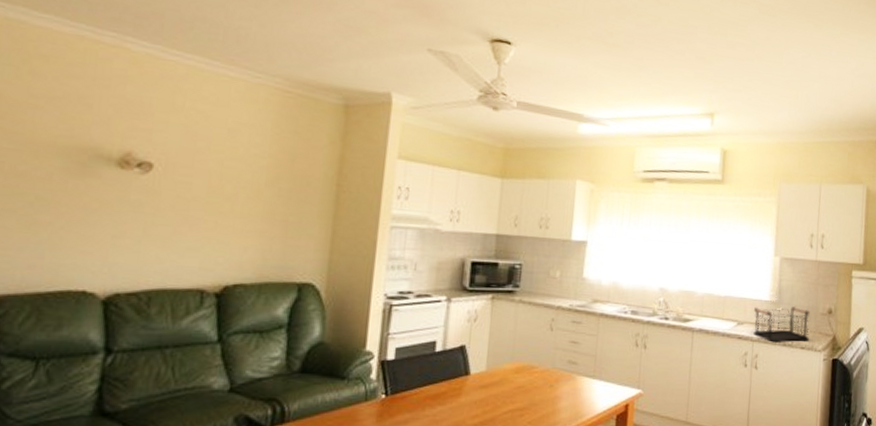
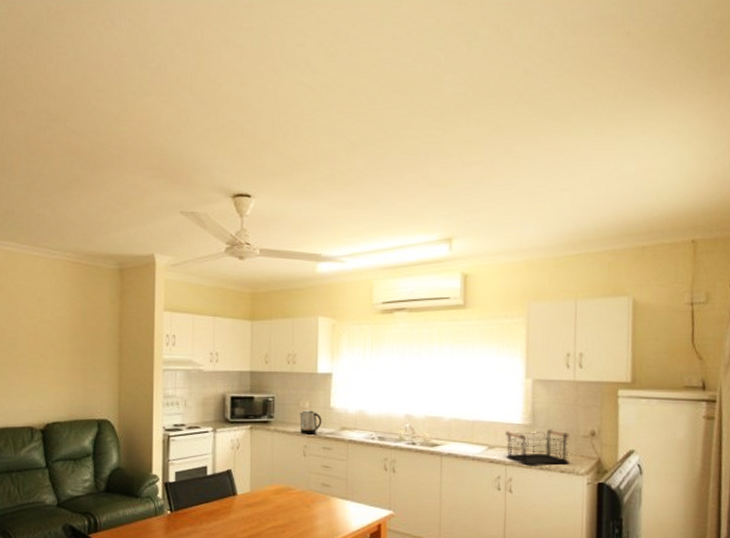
kettle: none [548,280,574,308] -> present [299,410,322,436]

